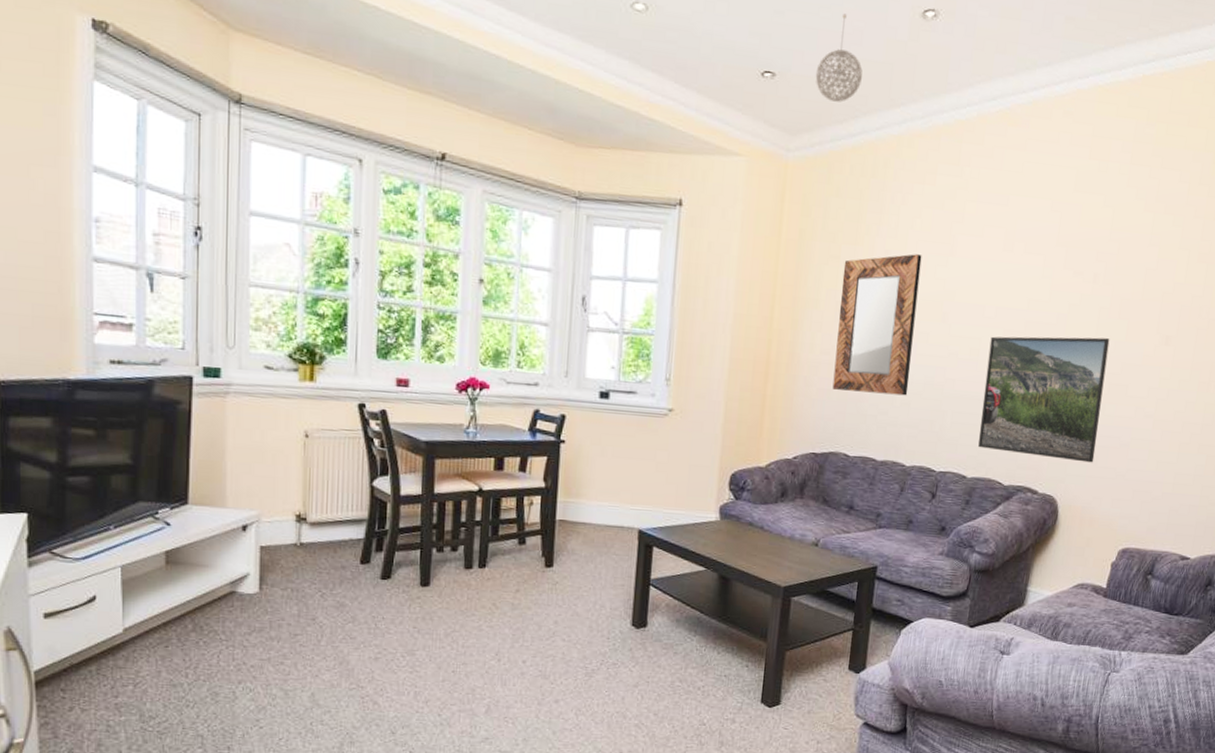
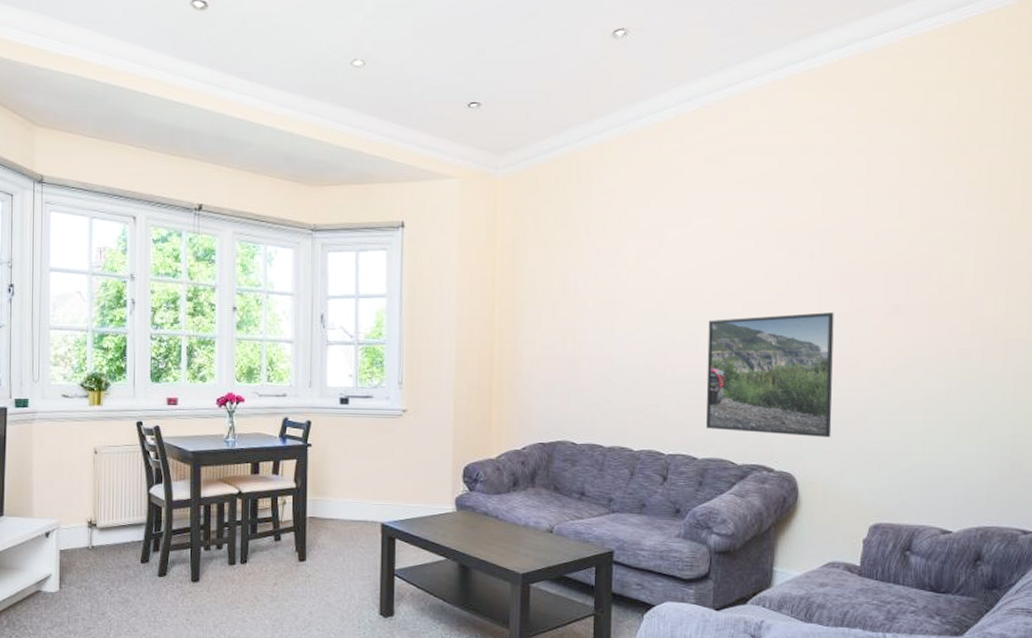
pendant light: present [815,13,863,102] -> none [517,44,560,121]
home mirror: present [832,254,922,396] -> none [555,249,632,383]

